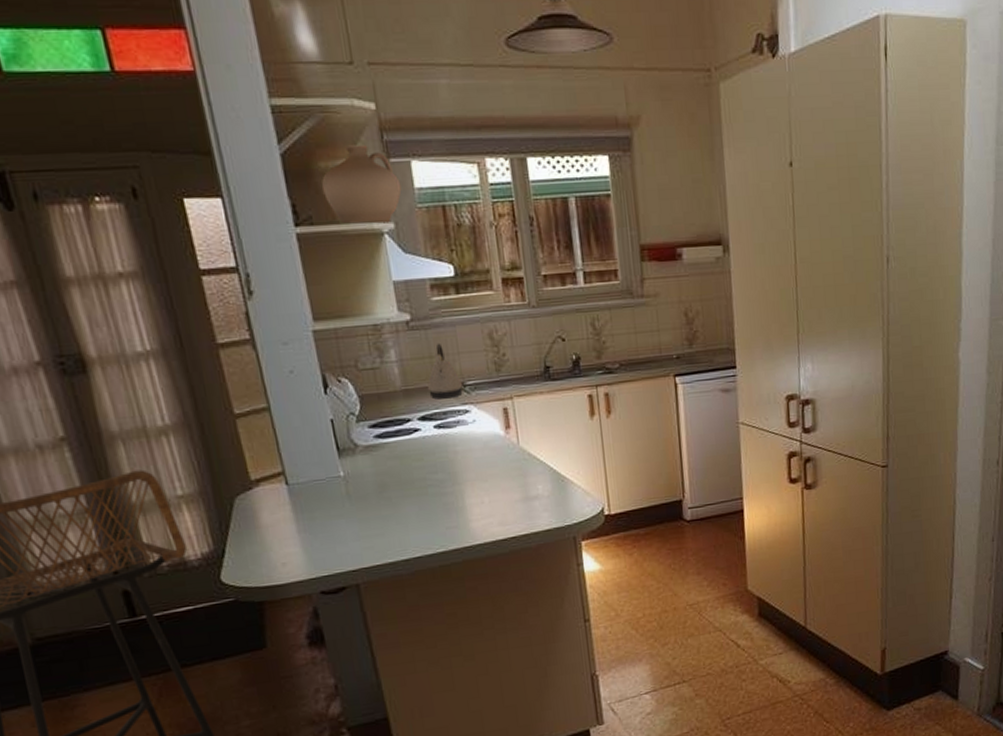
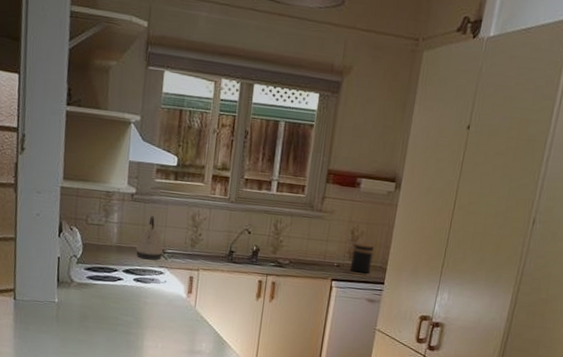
ceramic jug: present [322,144,402,224] -> none [94,49,153,116]
cylinder: none [690,325,717,362] -> present [349,243,374,275]

